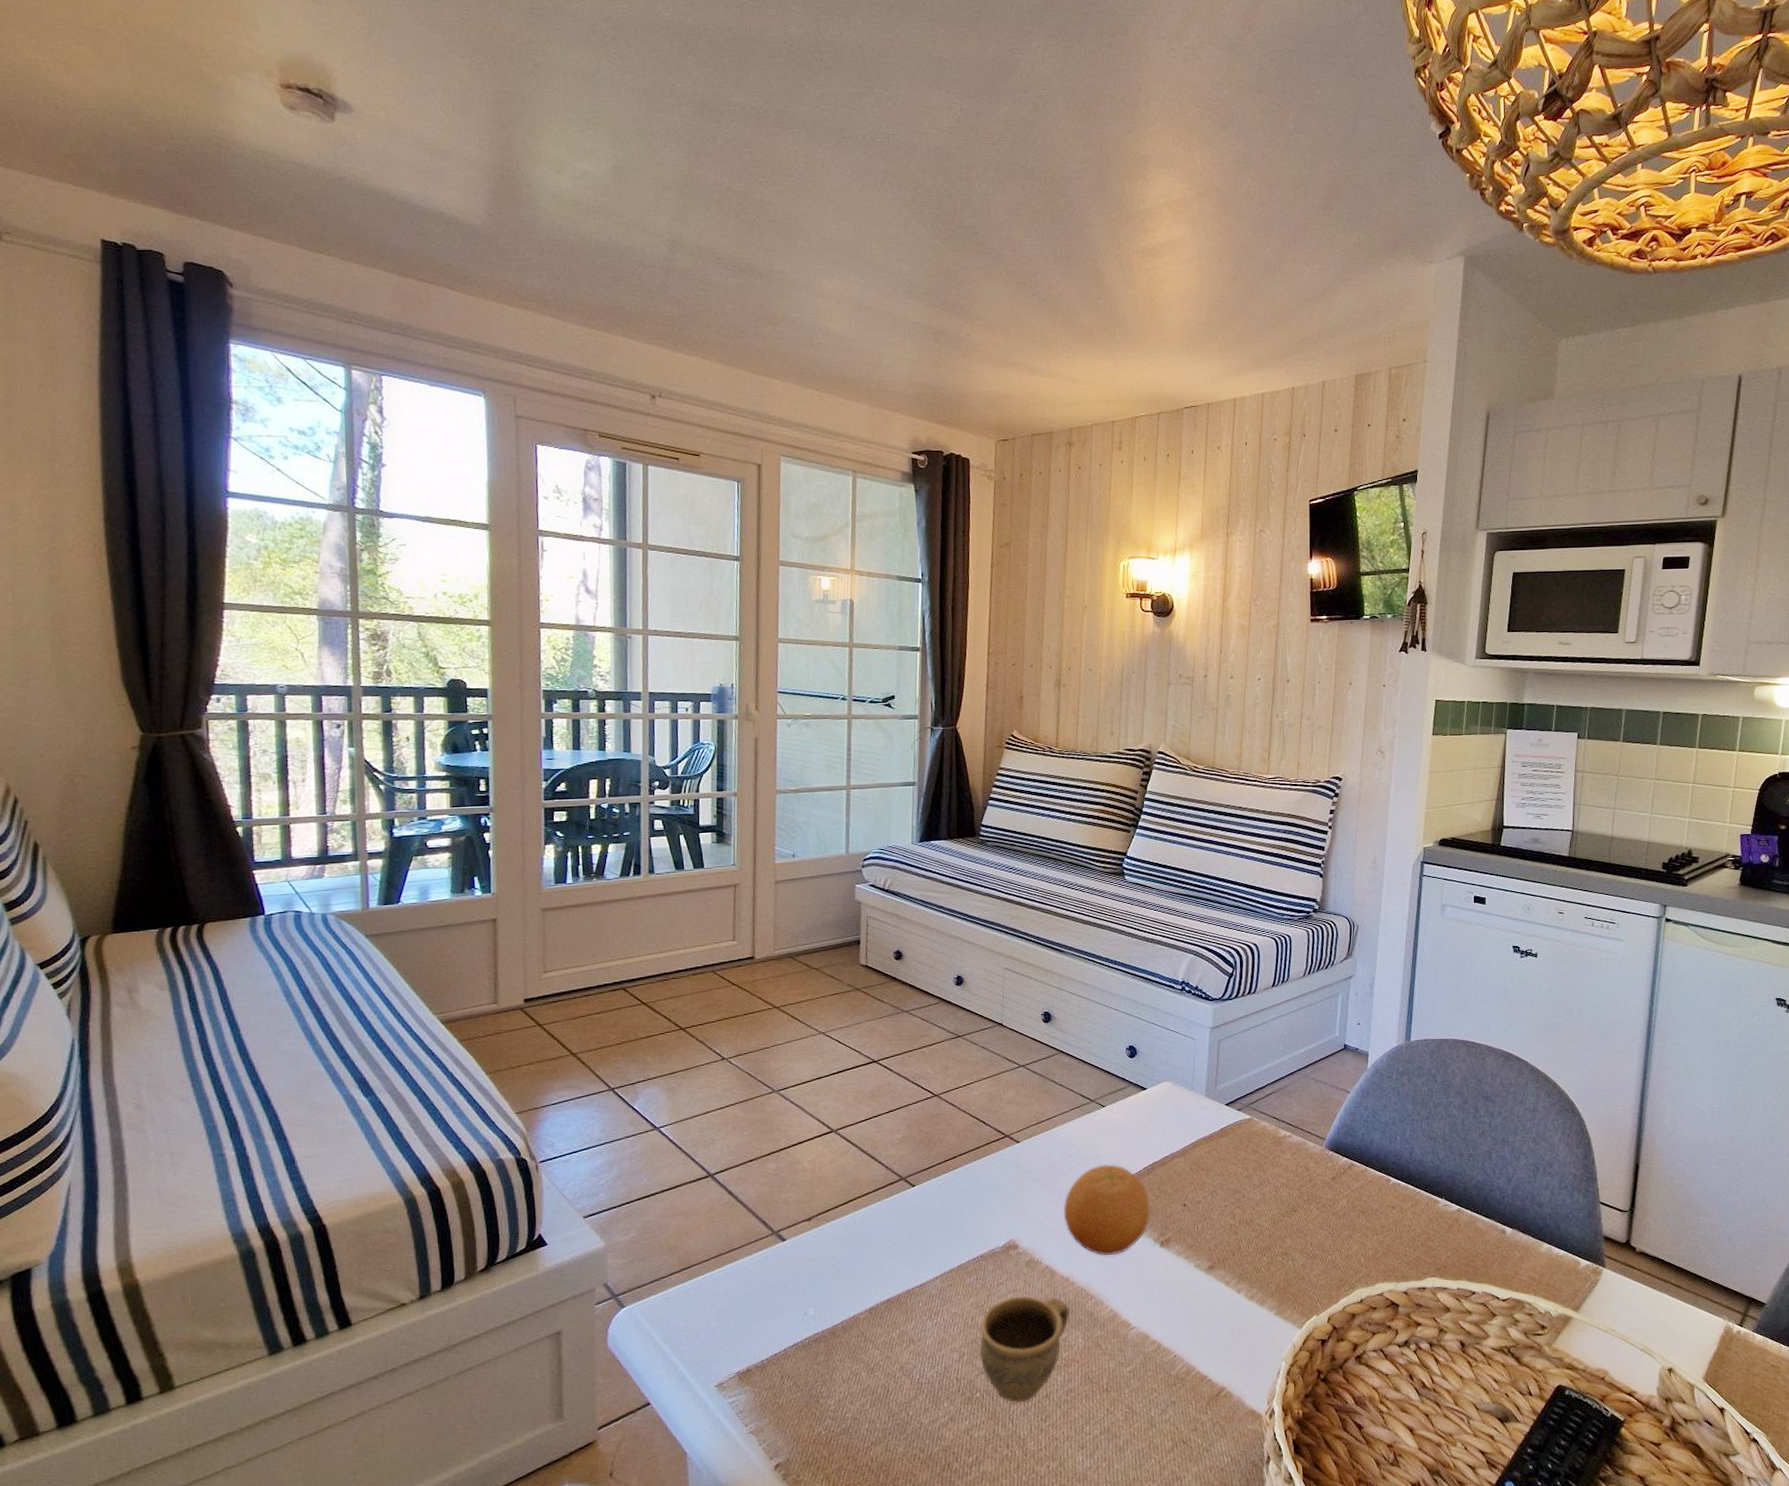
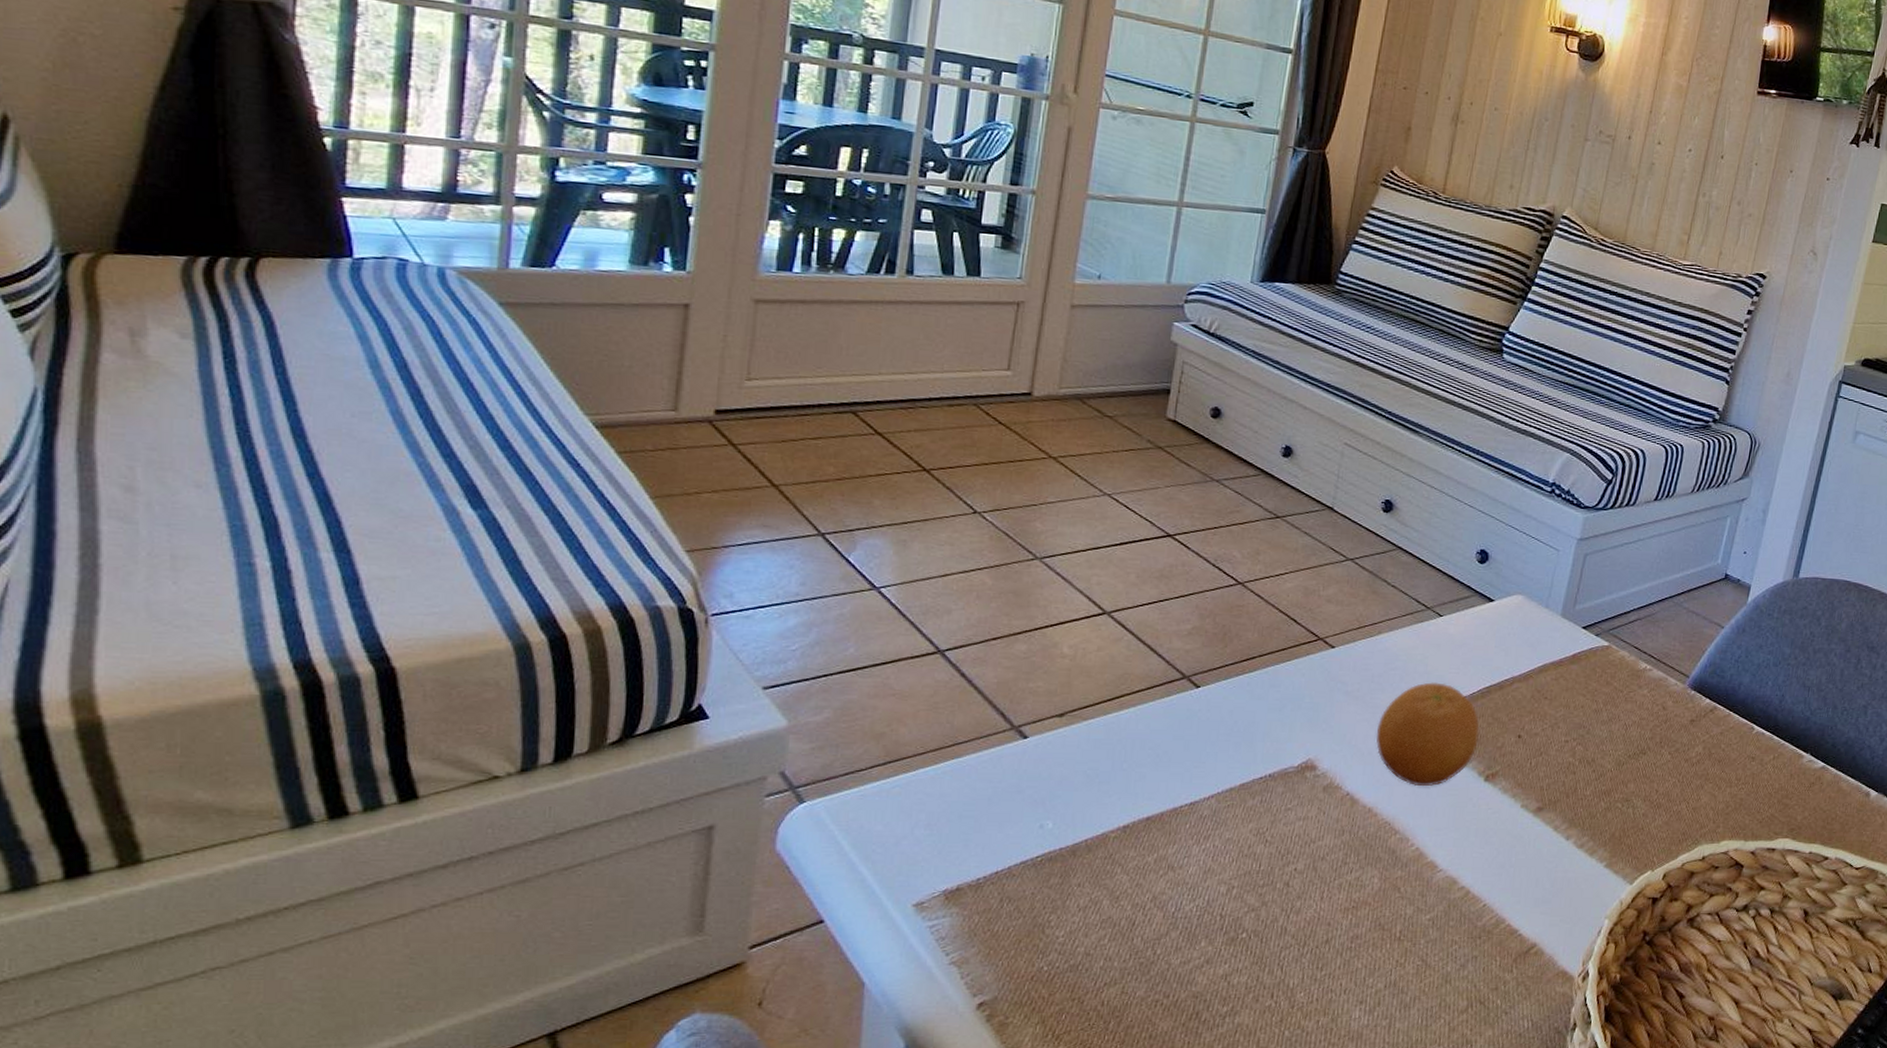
cup: present [980,1296,1070,1402] -> none [1253,825,1368,947]

